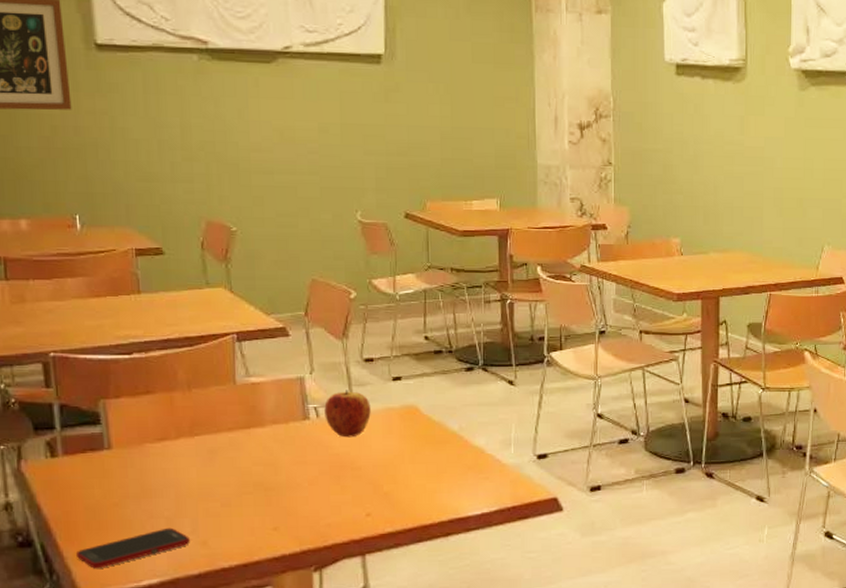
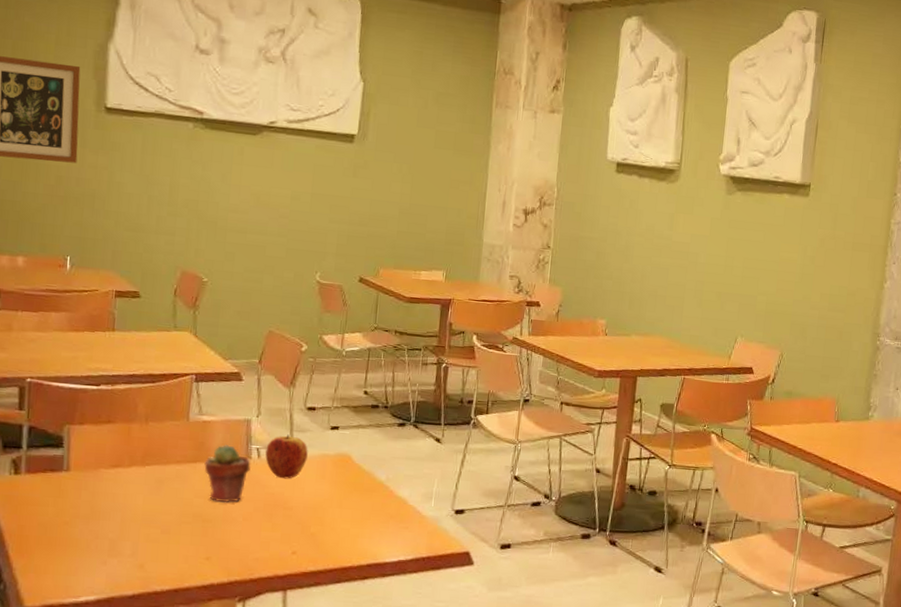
cell phone: present [75,527,190,569] -> none [23,549,129,582]
potted succulent: none [259,406,310,469] -> present [204,445,251,503]

